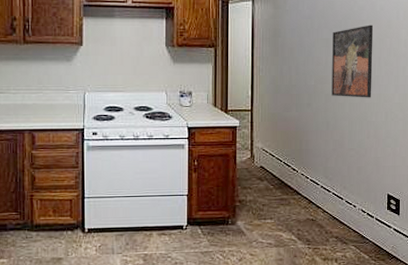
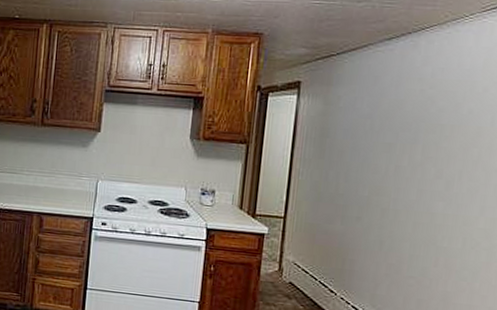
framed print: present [331,24,374,98] -> none [390,130,456,219]

